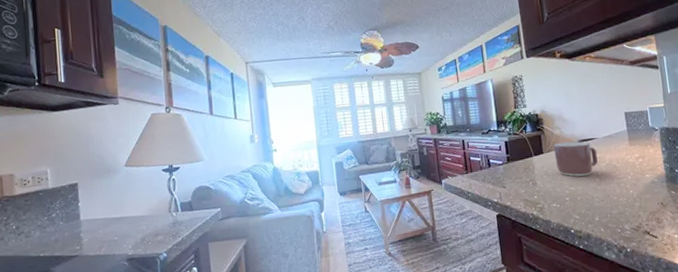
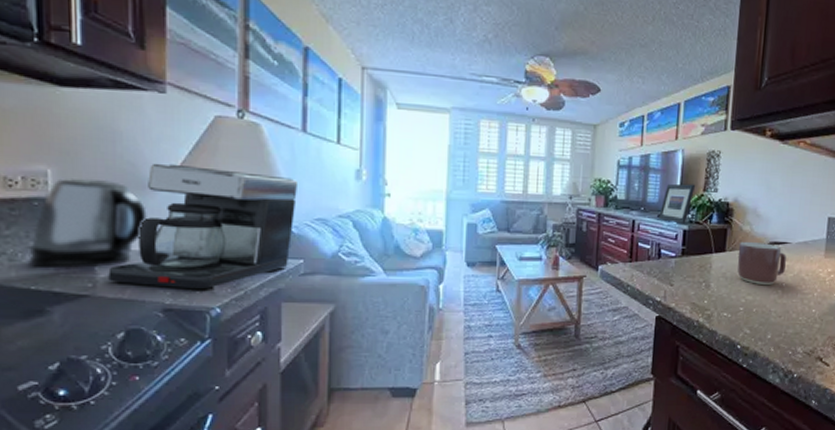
kettle: none [38,170,113,240] -> present [29,177,147,269]
coffee maker: none [89,149,212,244] -> present [108,163,299,290]
picture frame: none [482,104,508,137] -> present [658,183,696,224]

